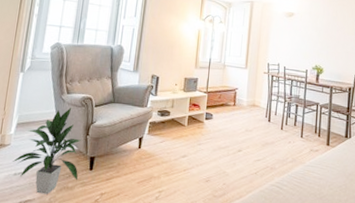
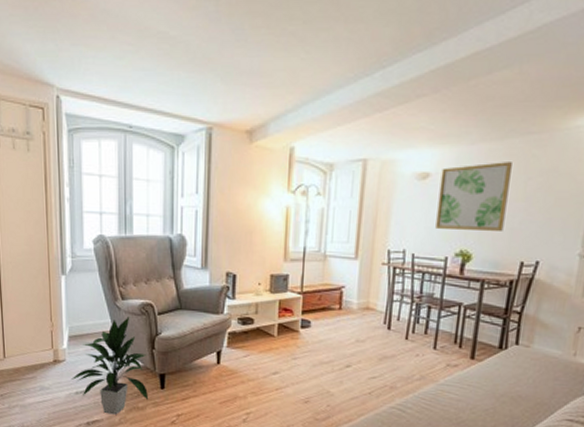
wall art: none [299,9,344,54] -> present [436,162,512,231]

